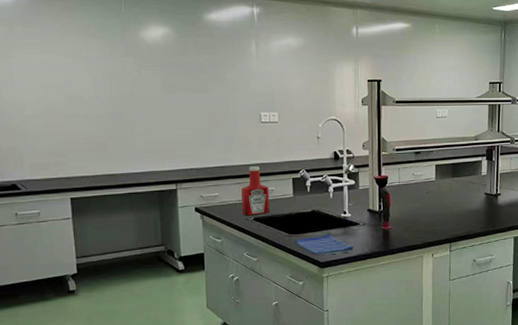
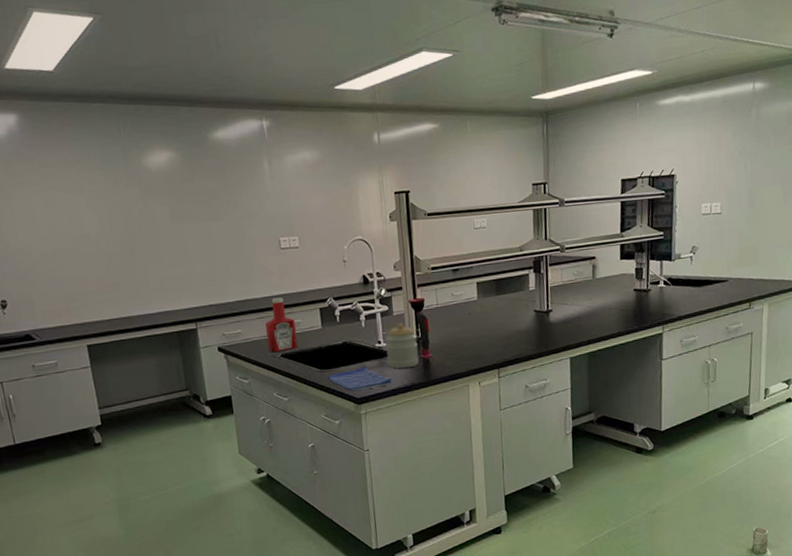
jar: none [350,196,380,238] -> present [385,323,420,369]

